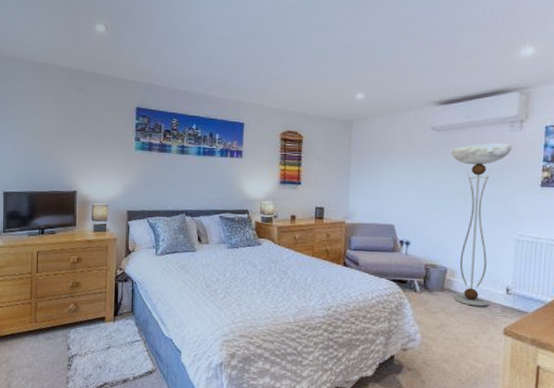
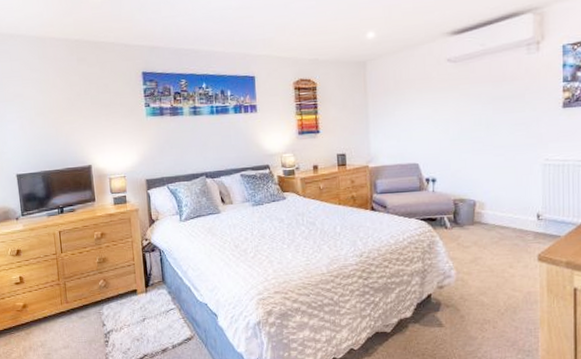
floor lamp: present [450,143,512,307] -> none [468,68,530,236]

